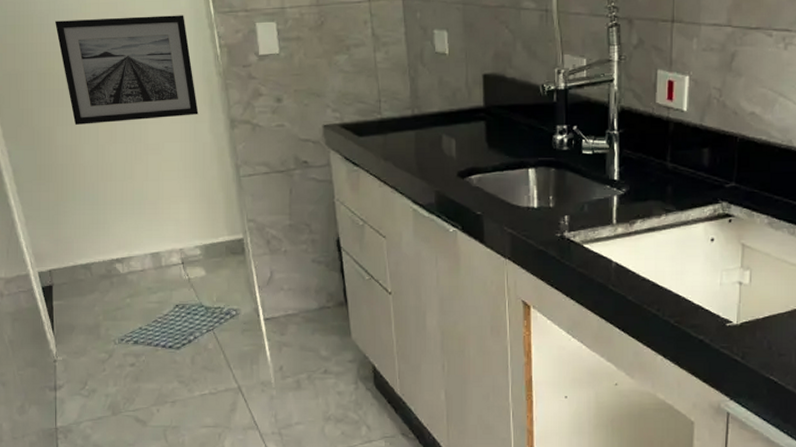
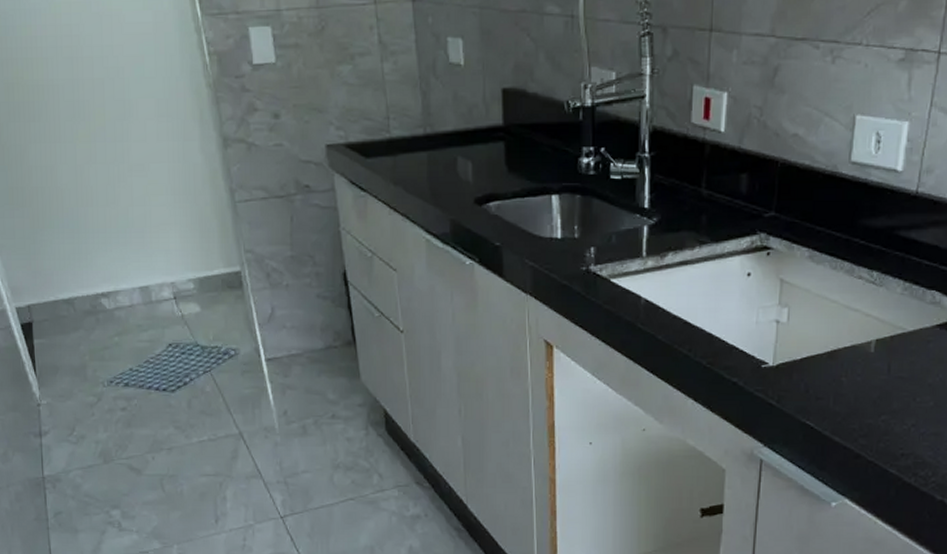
wall art: present [55,15,199,125] -> none [22,17,187,142]

